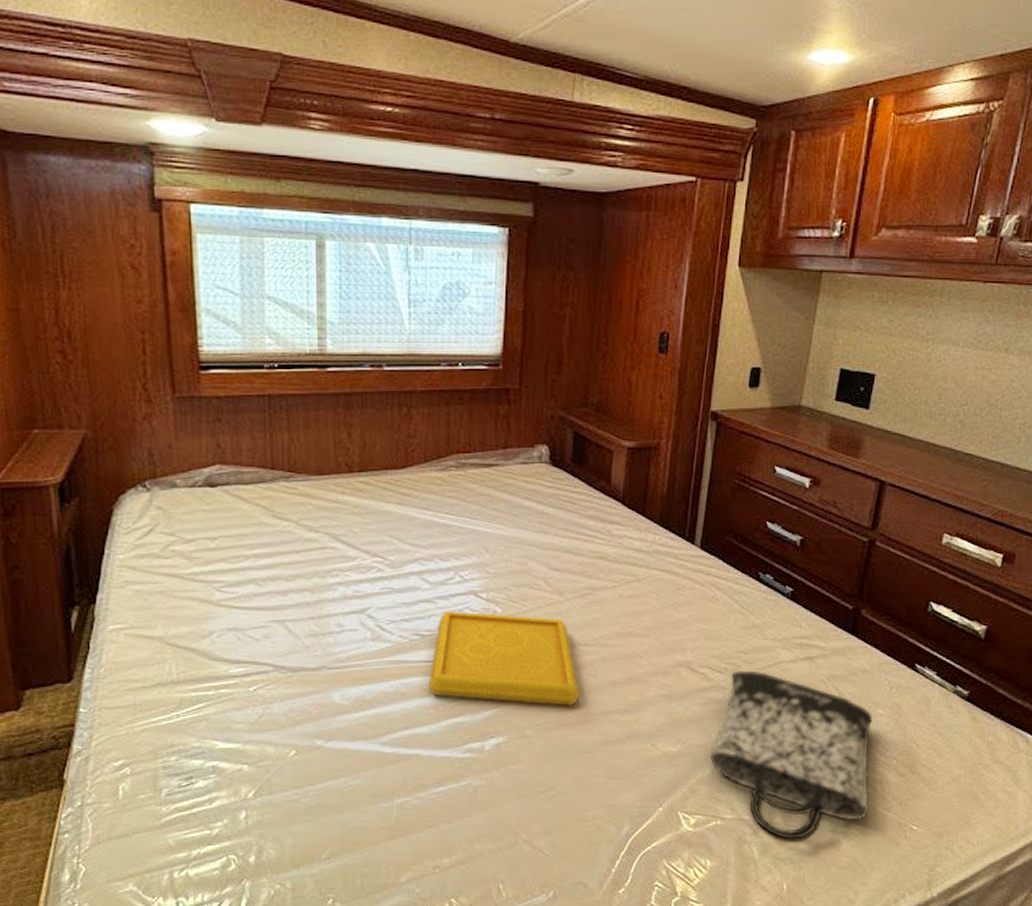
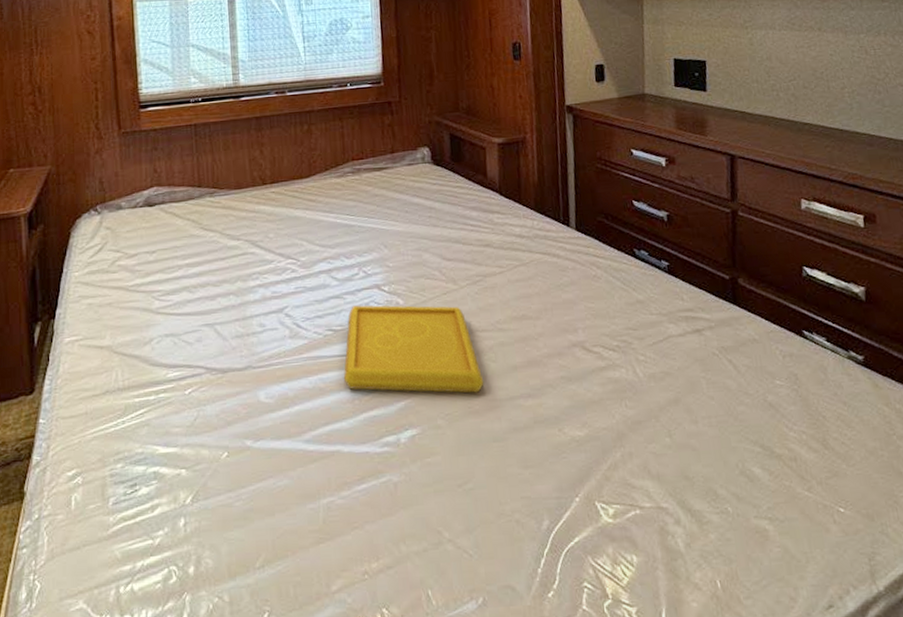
tote bag: present [709,670,873,840] -> none [616,347,789,529]

